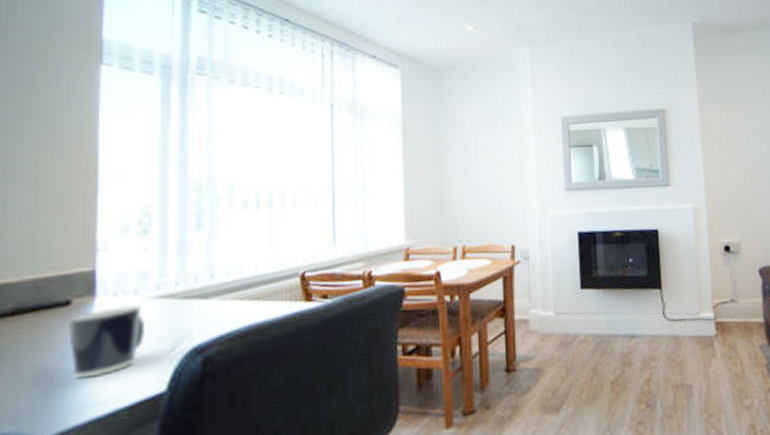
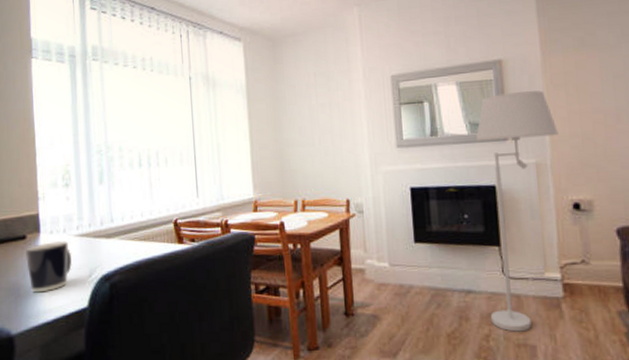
floor lamp: none [642,140,713,374] -> present [476,90,559,332]

